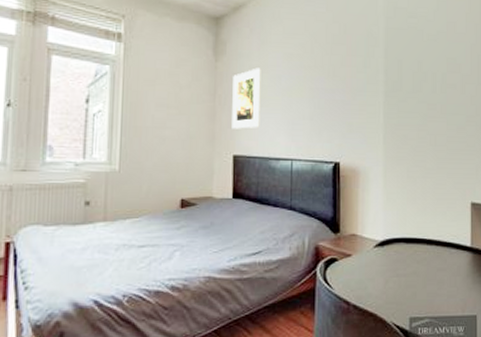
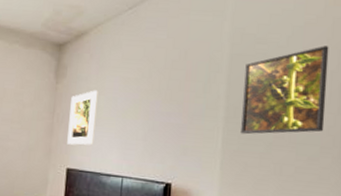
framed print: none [400,20,468,108] -> present [241,46,329,135]

